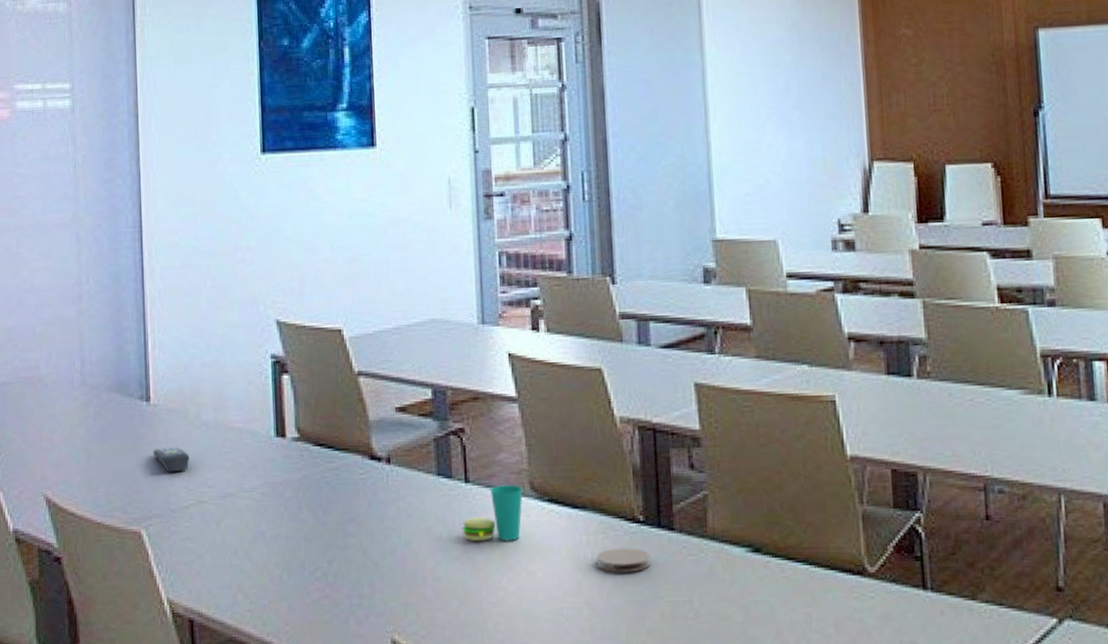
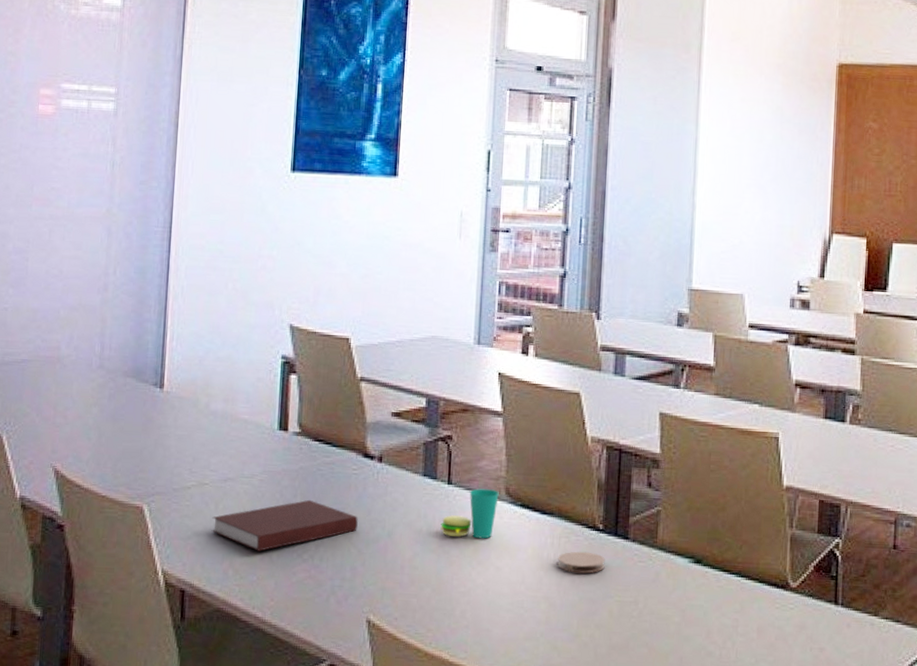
remote control: present [152,446,190,473] -> none [161,431,196,455]
notebook: none [214,511,371,572] -> present [211,499,358,551]

